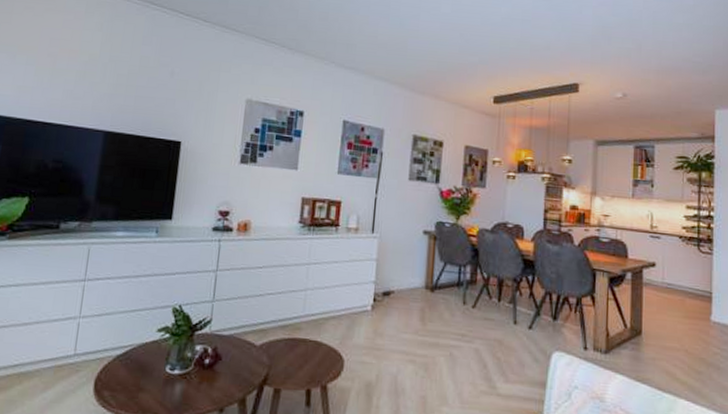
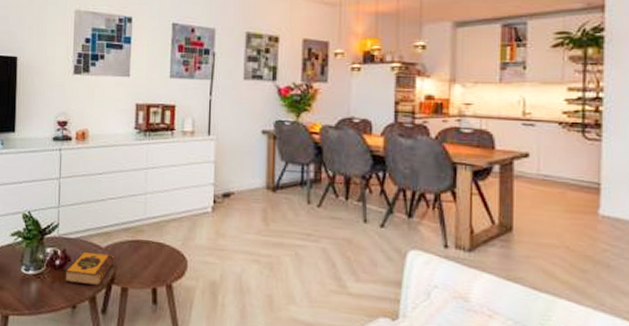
hardback book: none [213,349,269,387] -> present [65,251,115,286]

